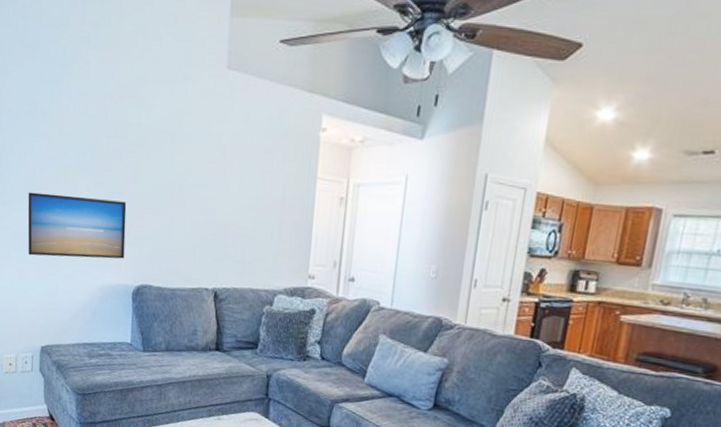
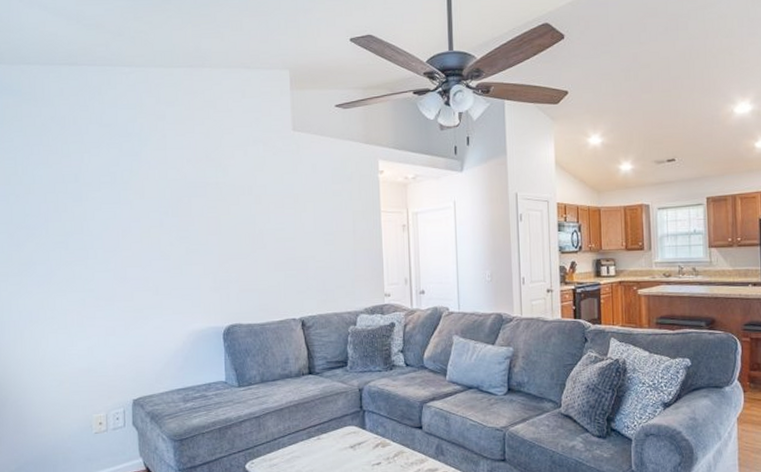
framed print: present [27,192,127,259] -> none [112,251,213,313]

